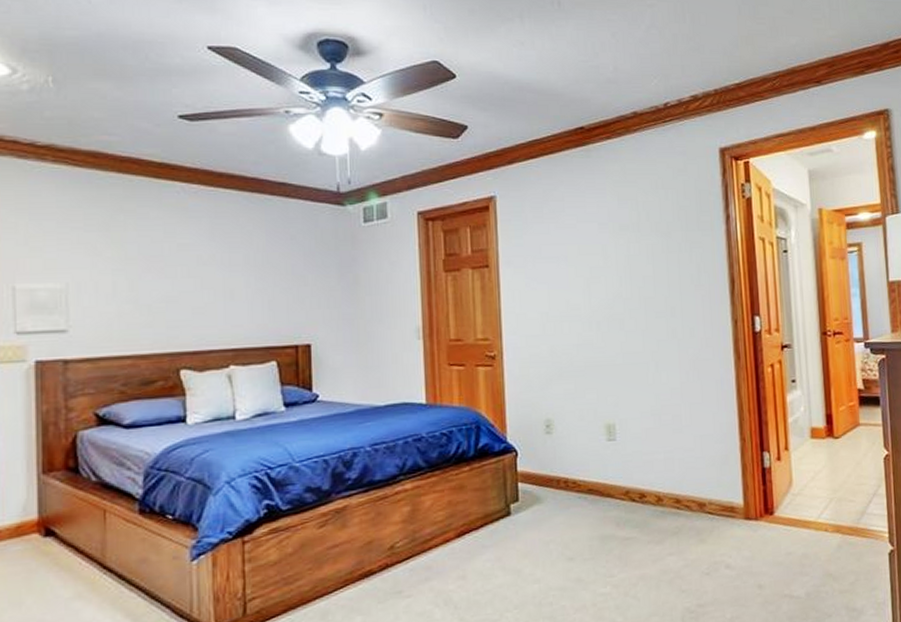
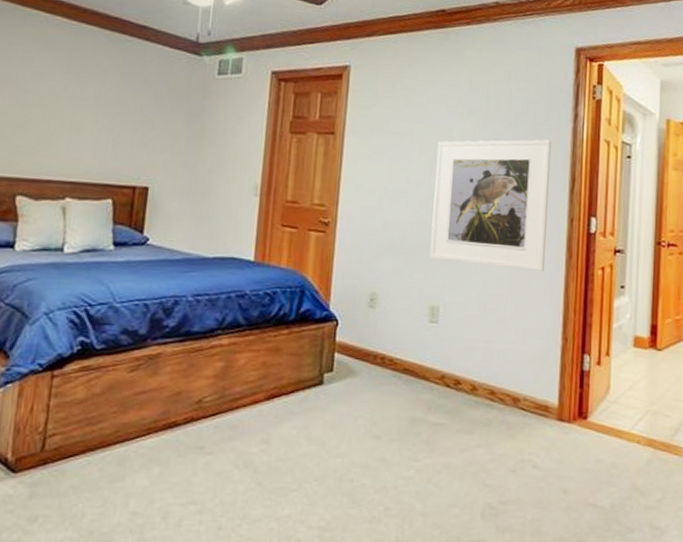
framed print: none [593,244,714,378] -> present [430,139,551,272]

